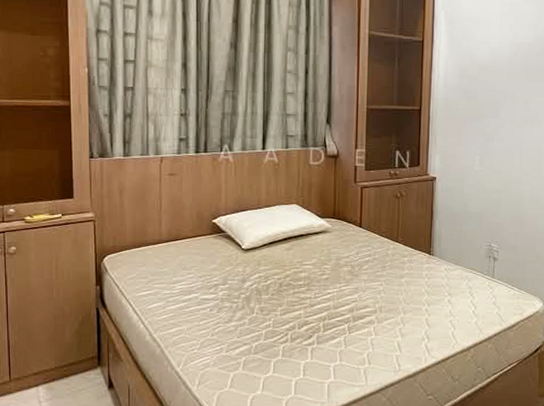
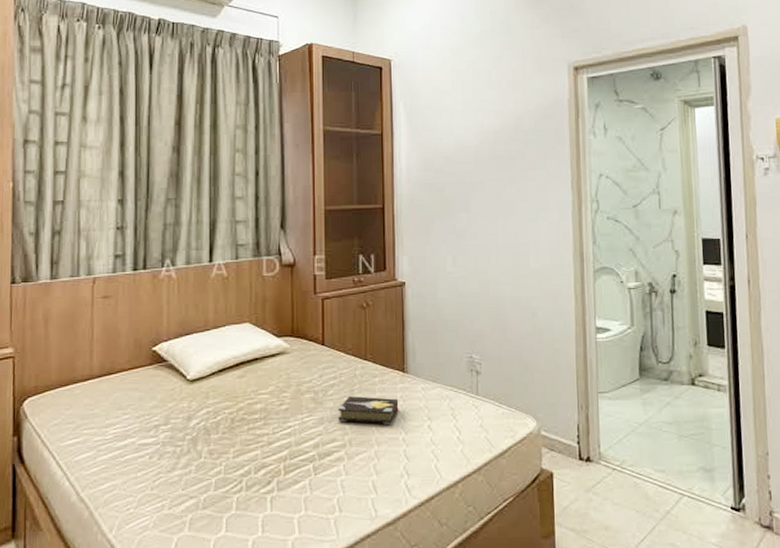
hardback book: none [370,272,424,297] -> present [337,396,399,424]

